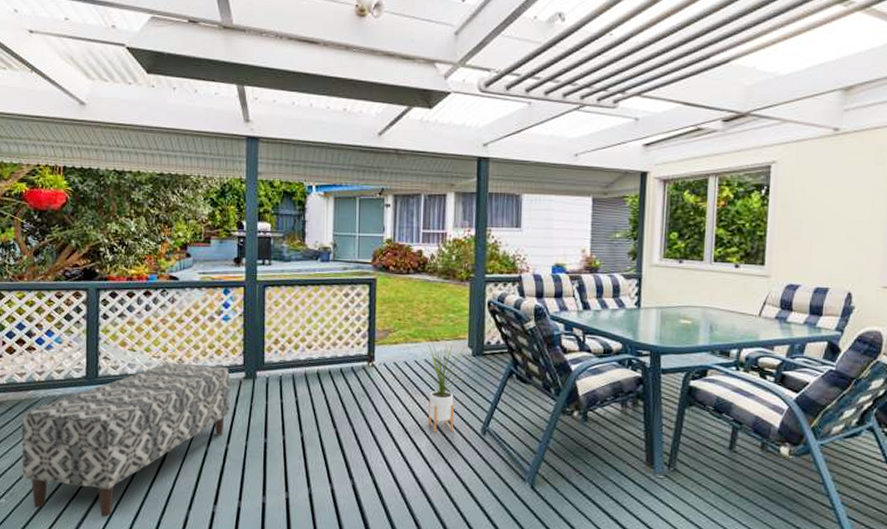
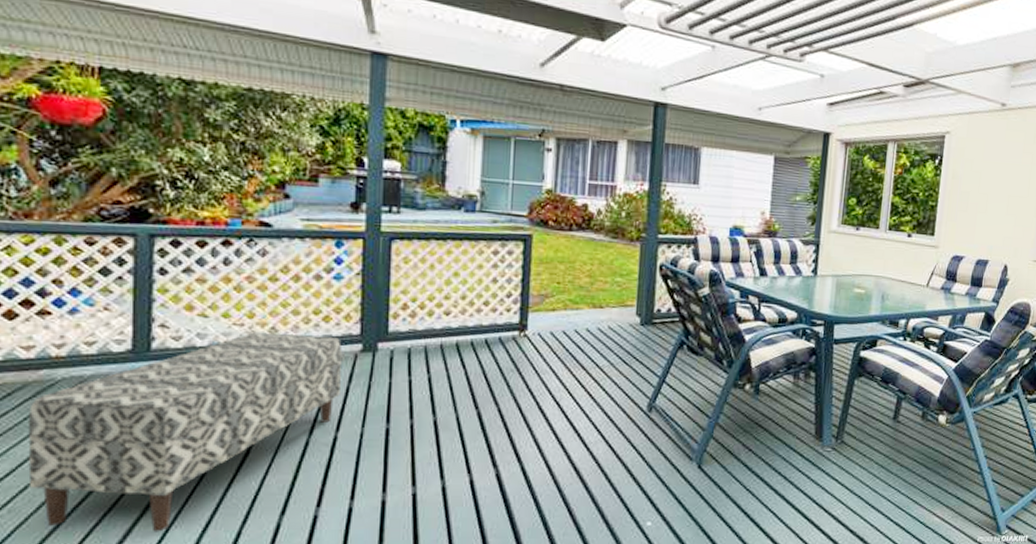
house plant: present [419,340,464,433] -> none [579,307,632,411]

